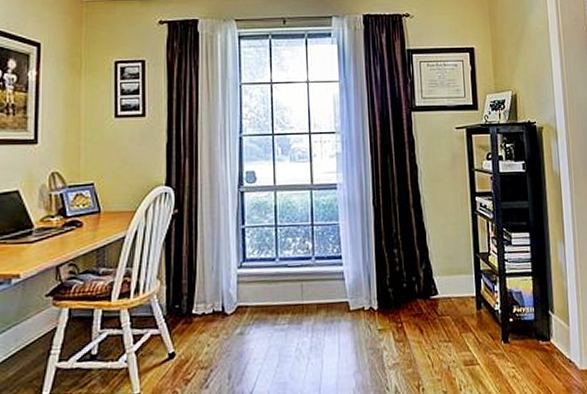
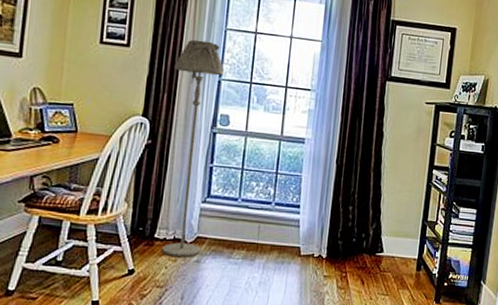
floor lamp: none [193,99,245,332] -> present [162,39,225,257]

